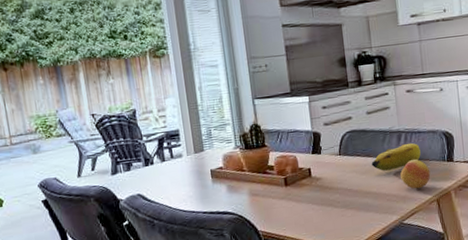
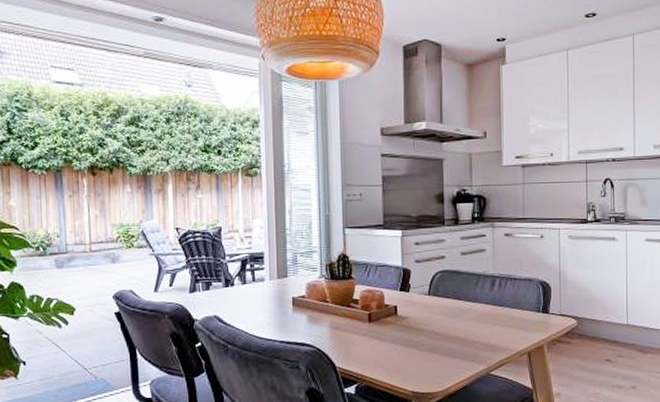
banana: present [371,143,421,171] -> none [461,289,515,317]
fruit: present [400,159,431,189] -> none [491,308,524,339]

